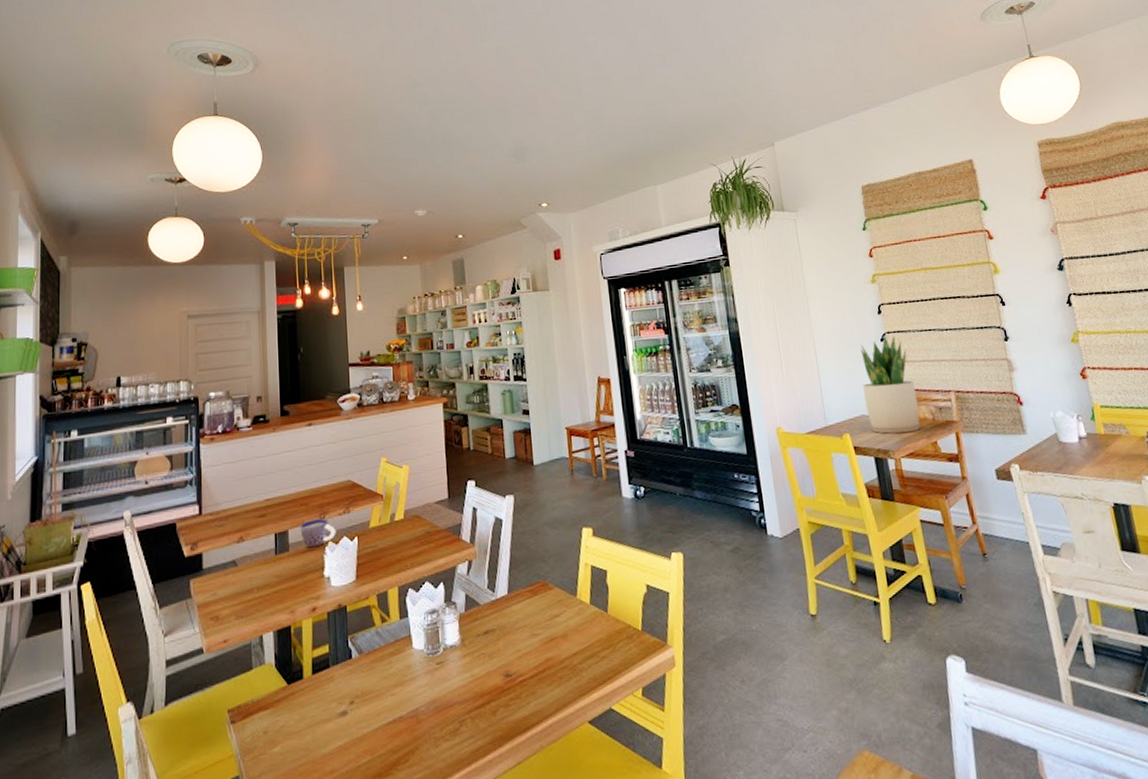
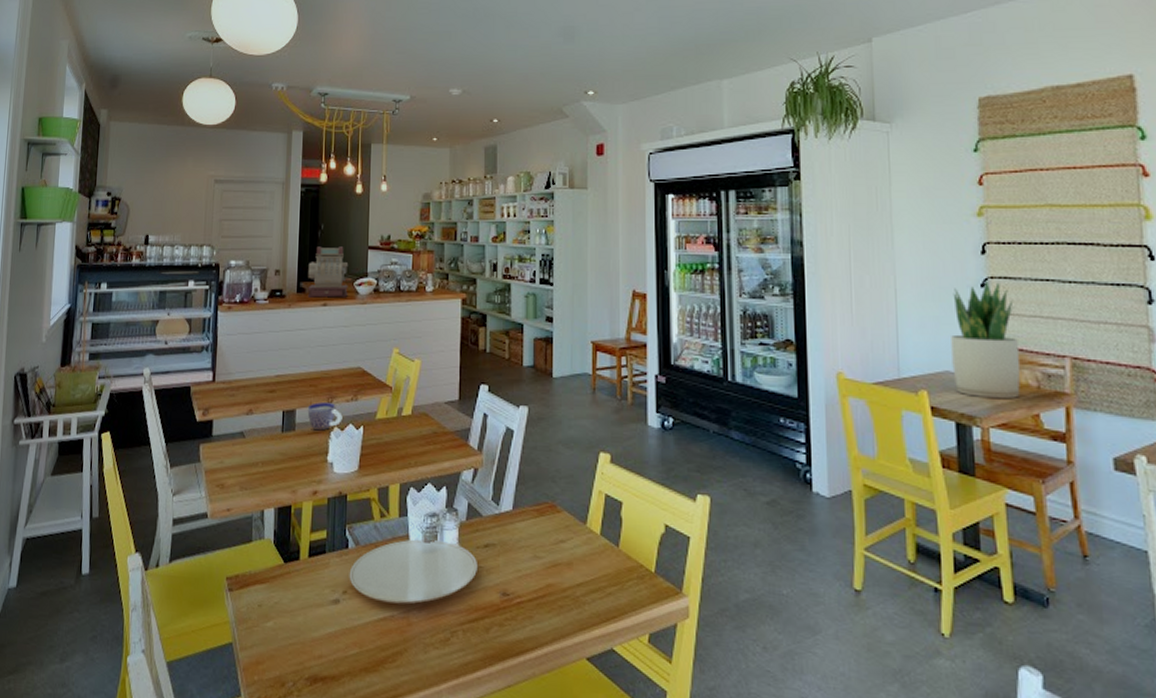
cash register: none [290,367,336,421] -> present [307,246,352,299]
plate: none [354,634,480,706] -> present [349,538,477,605]

